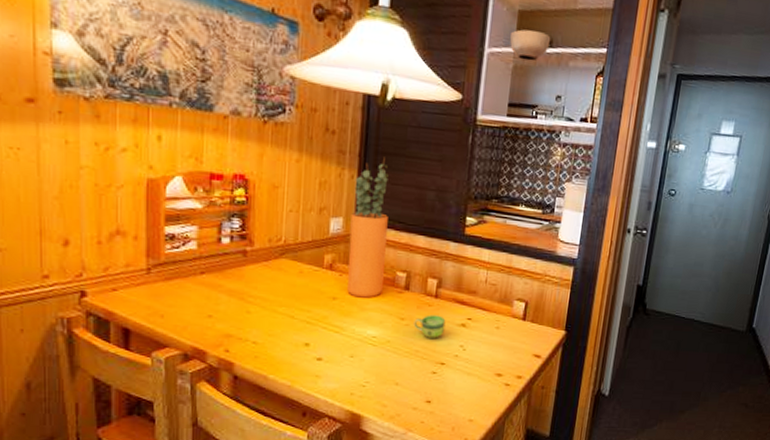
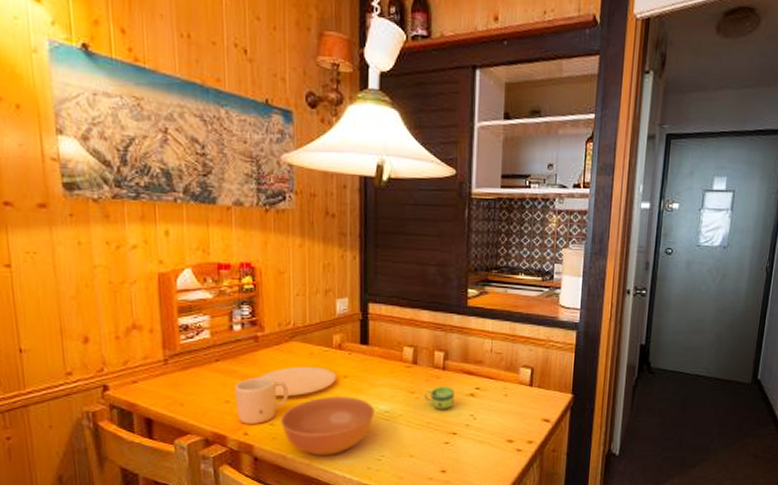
mug: none [218,293,274,341] -> present [234,377,288,424]
plate: none [244,284,325,315] -> present [258,366,336,397]
bowl: none [263,317,363,380] -> present [280,397,375,457]
vase: present [347,157,389,298] -> none [356,236,392,374]
bowl: present [509,29,551,61] -> none [498,101,539,132]

